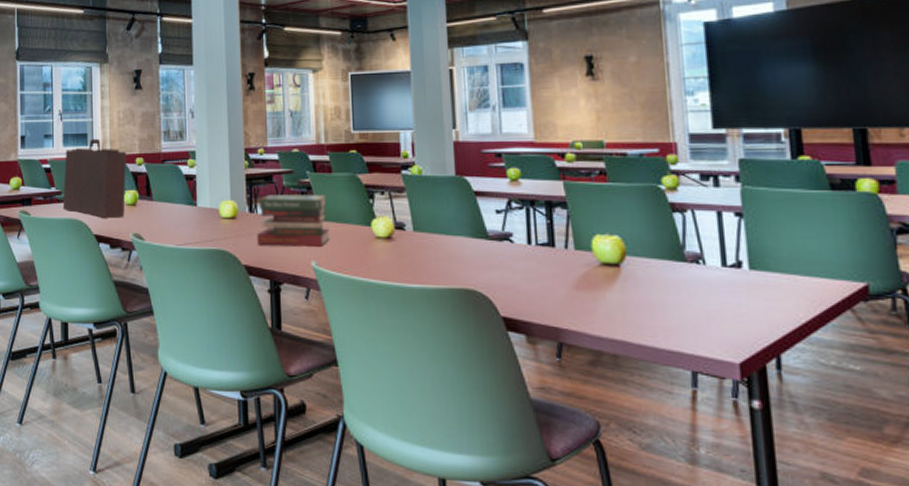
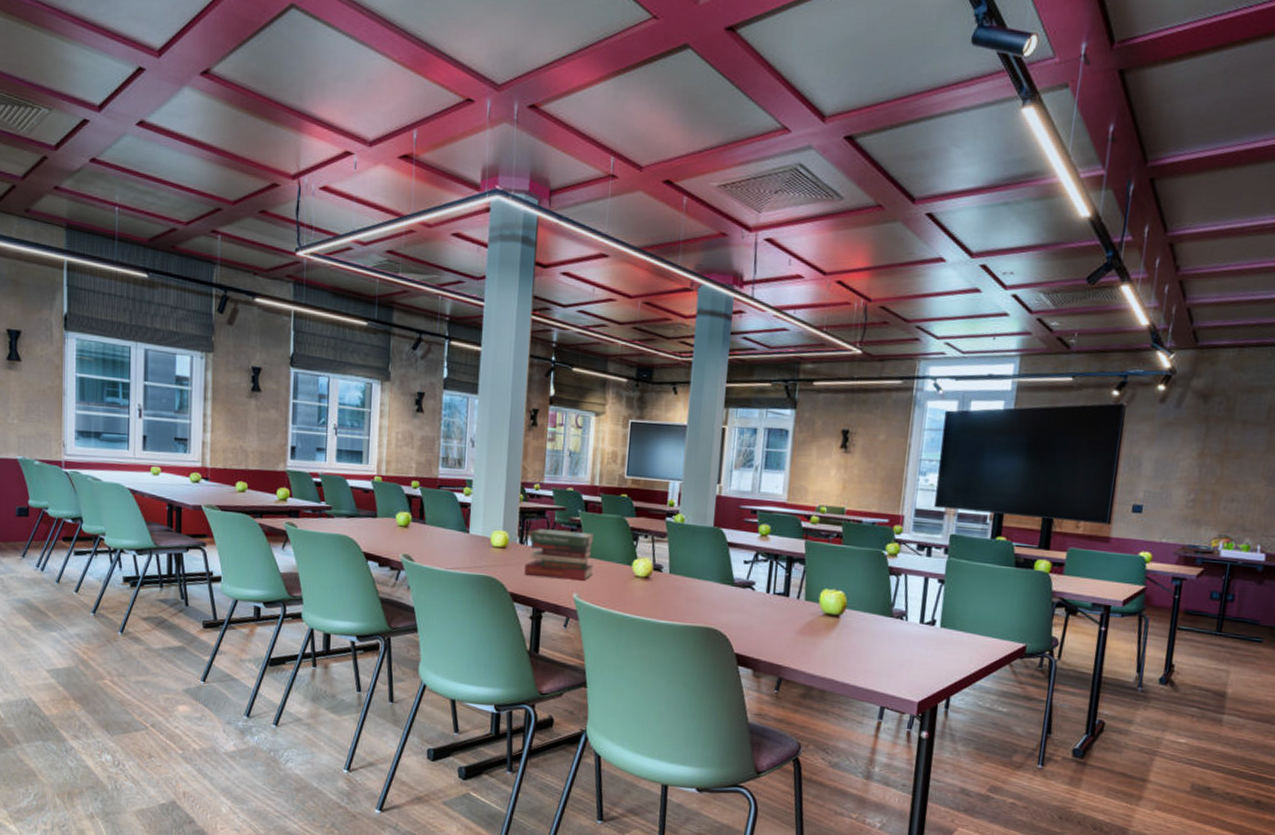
briefcase: present [62,138,127,218] -> none [332,457,403,538]

